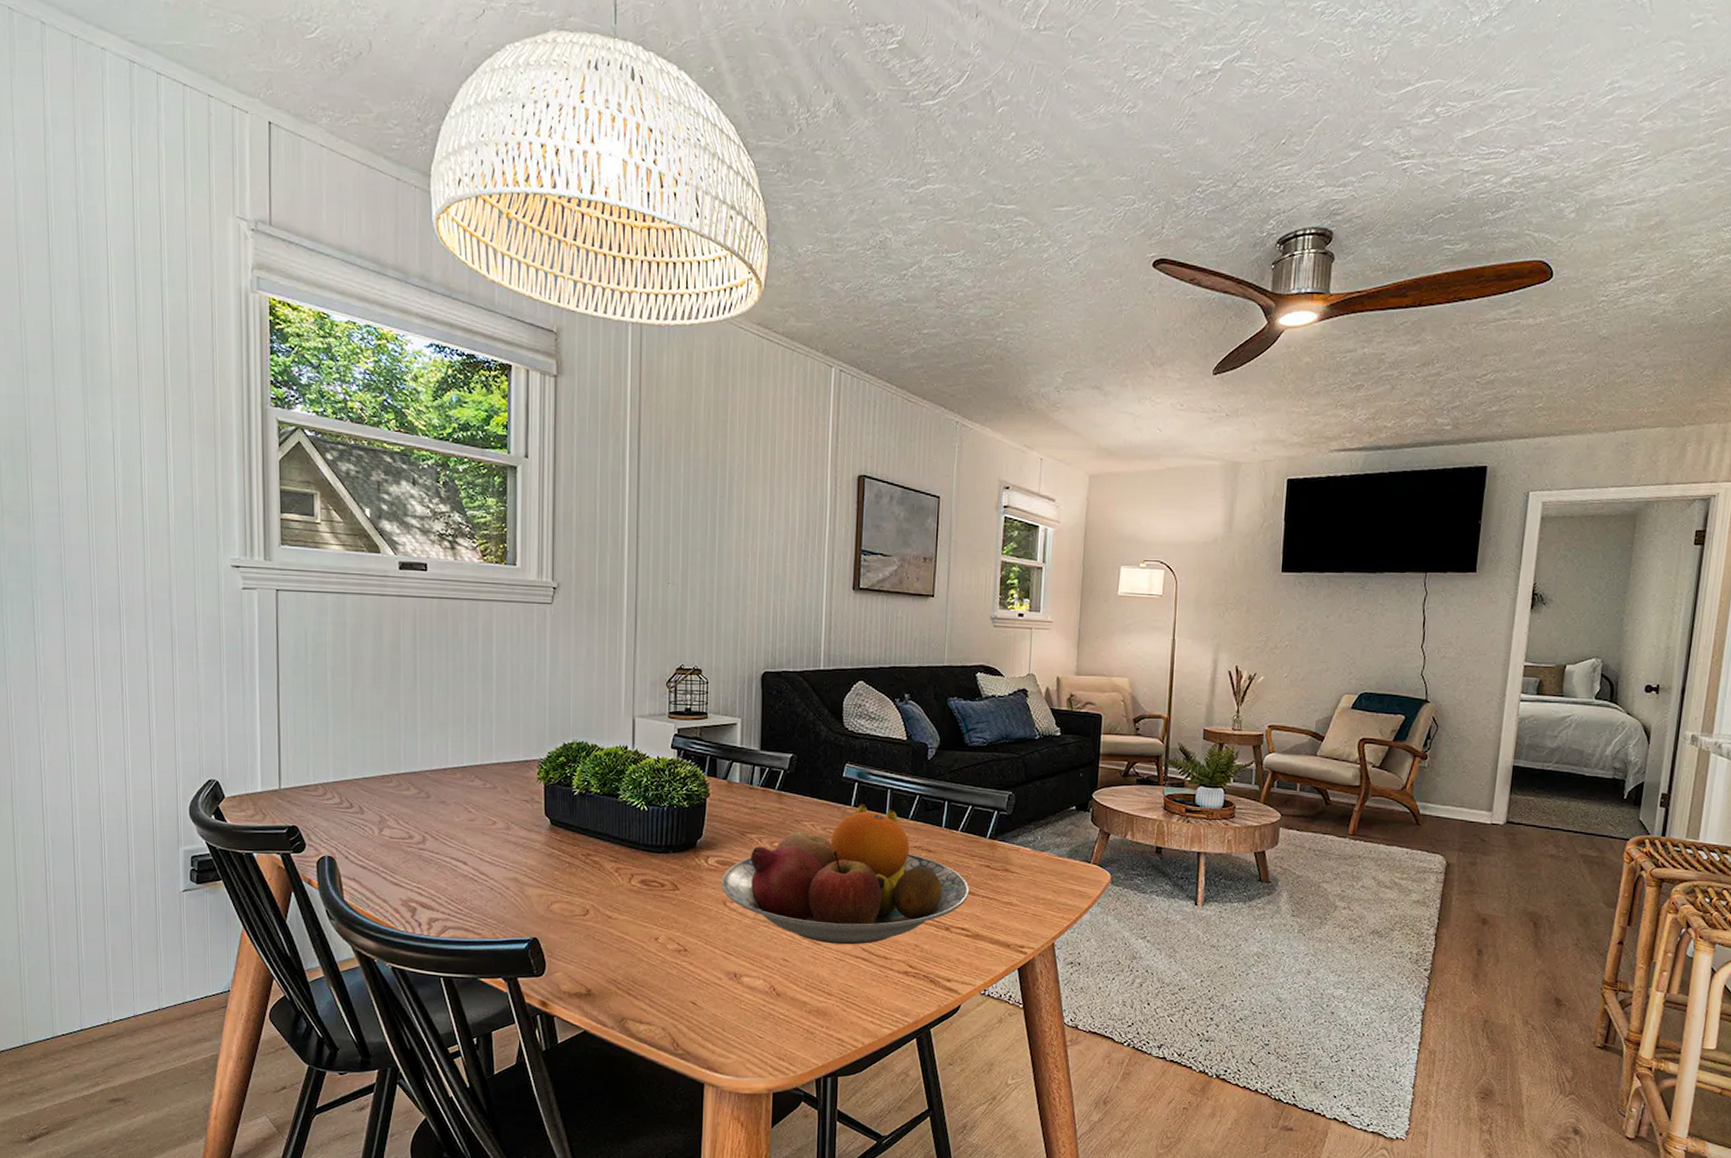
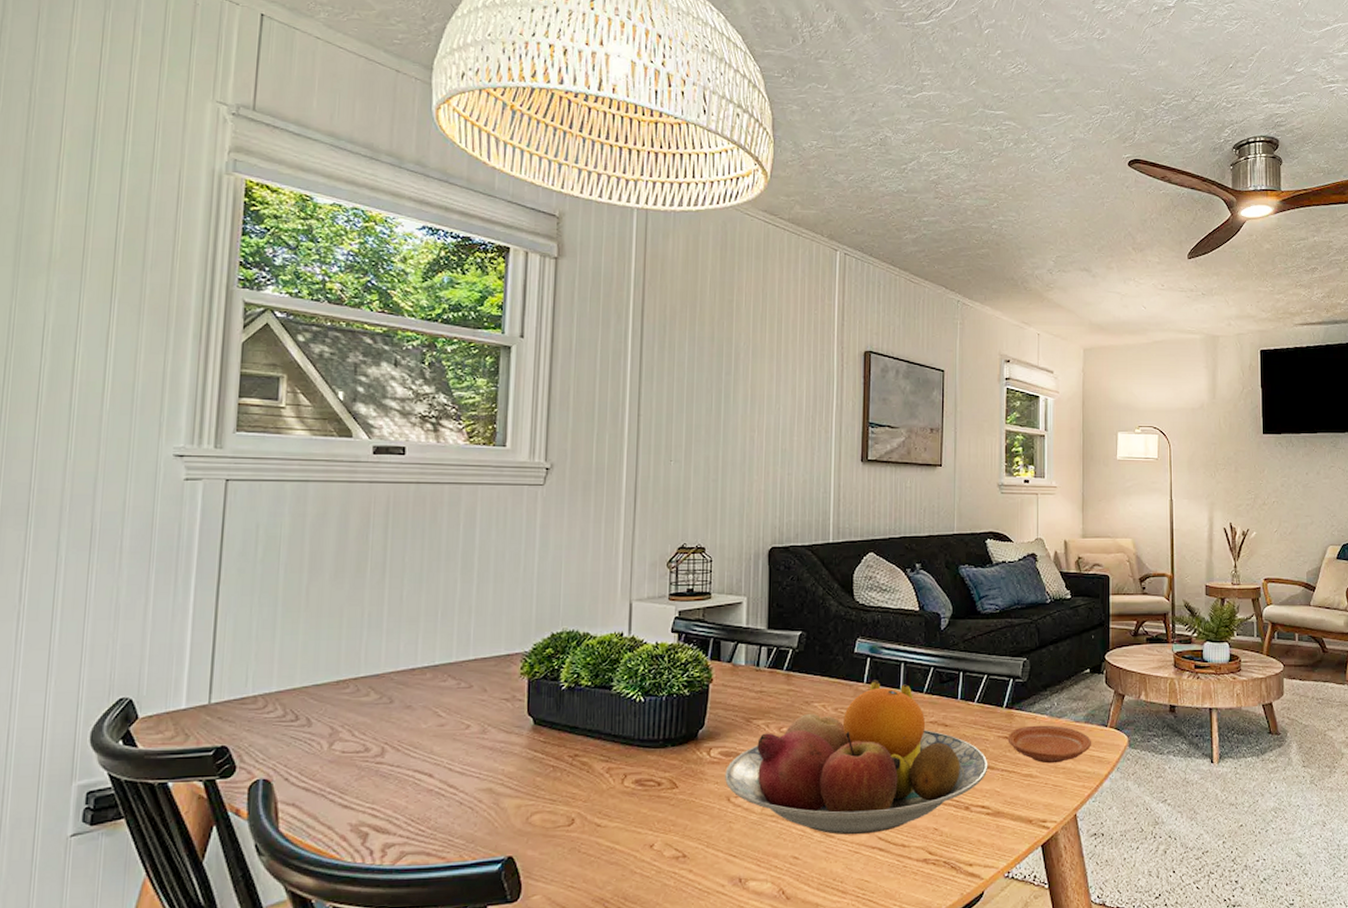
plate: none [989,856,1074,894] -> present [1007,725,1092,764]

